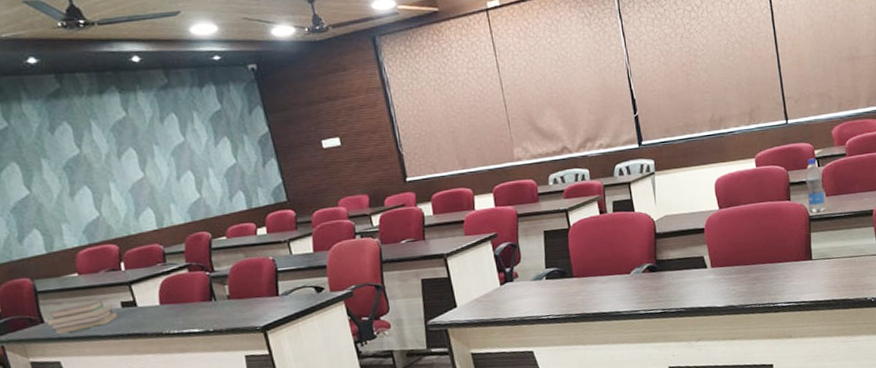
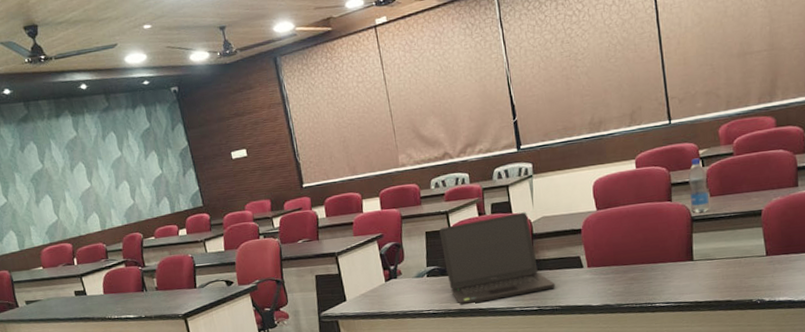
books: present [46,300,119,334] -> none [20,289,73,317]
laptop: none [558,210,680,310] -> present [439,212,555,305]

